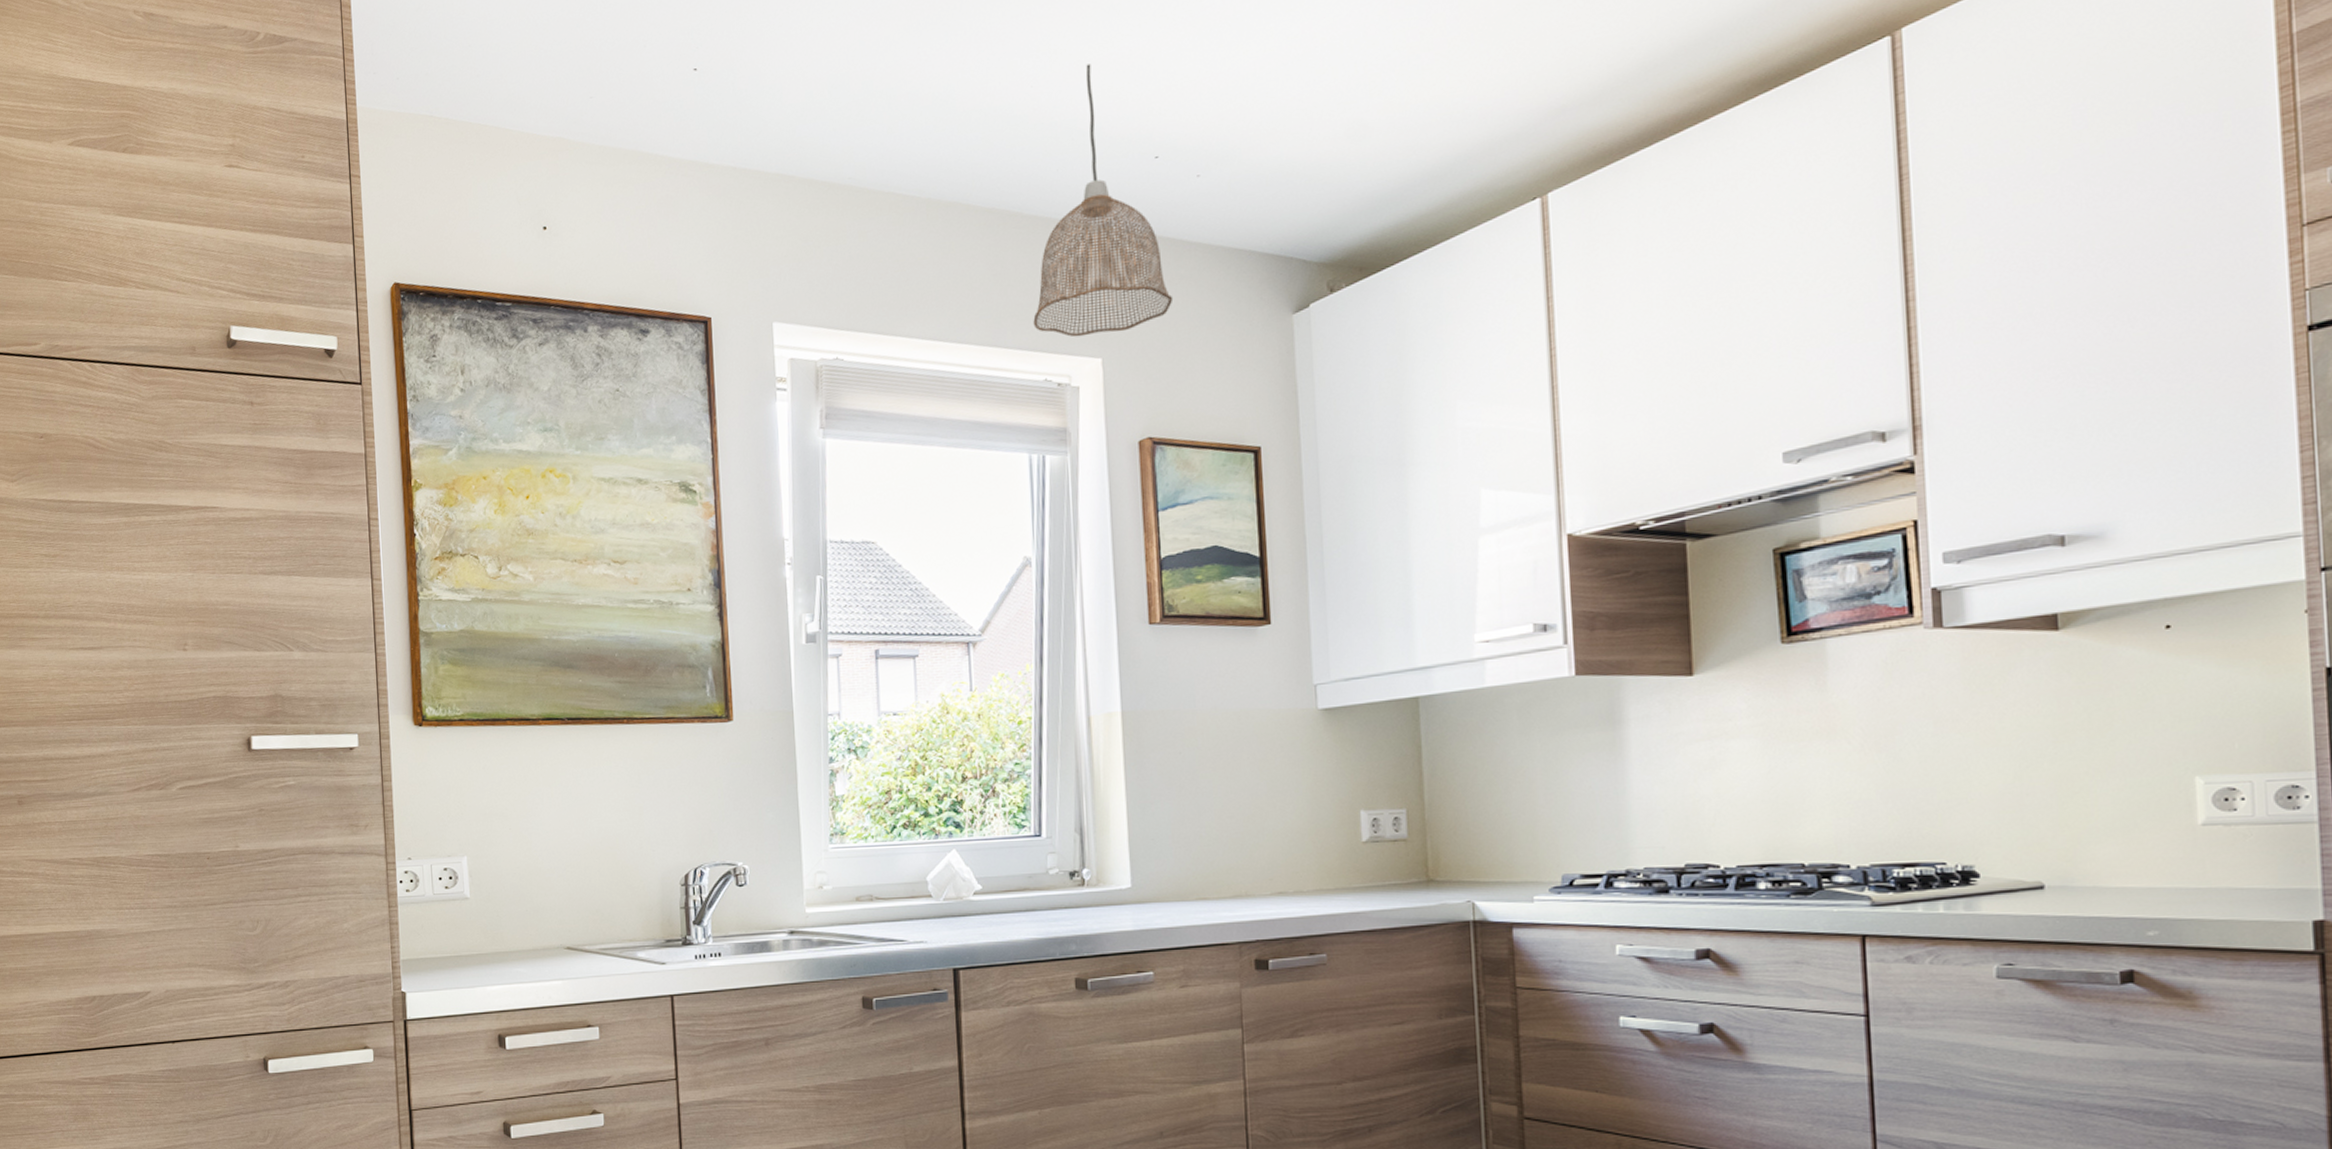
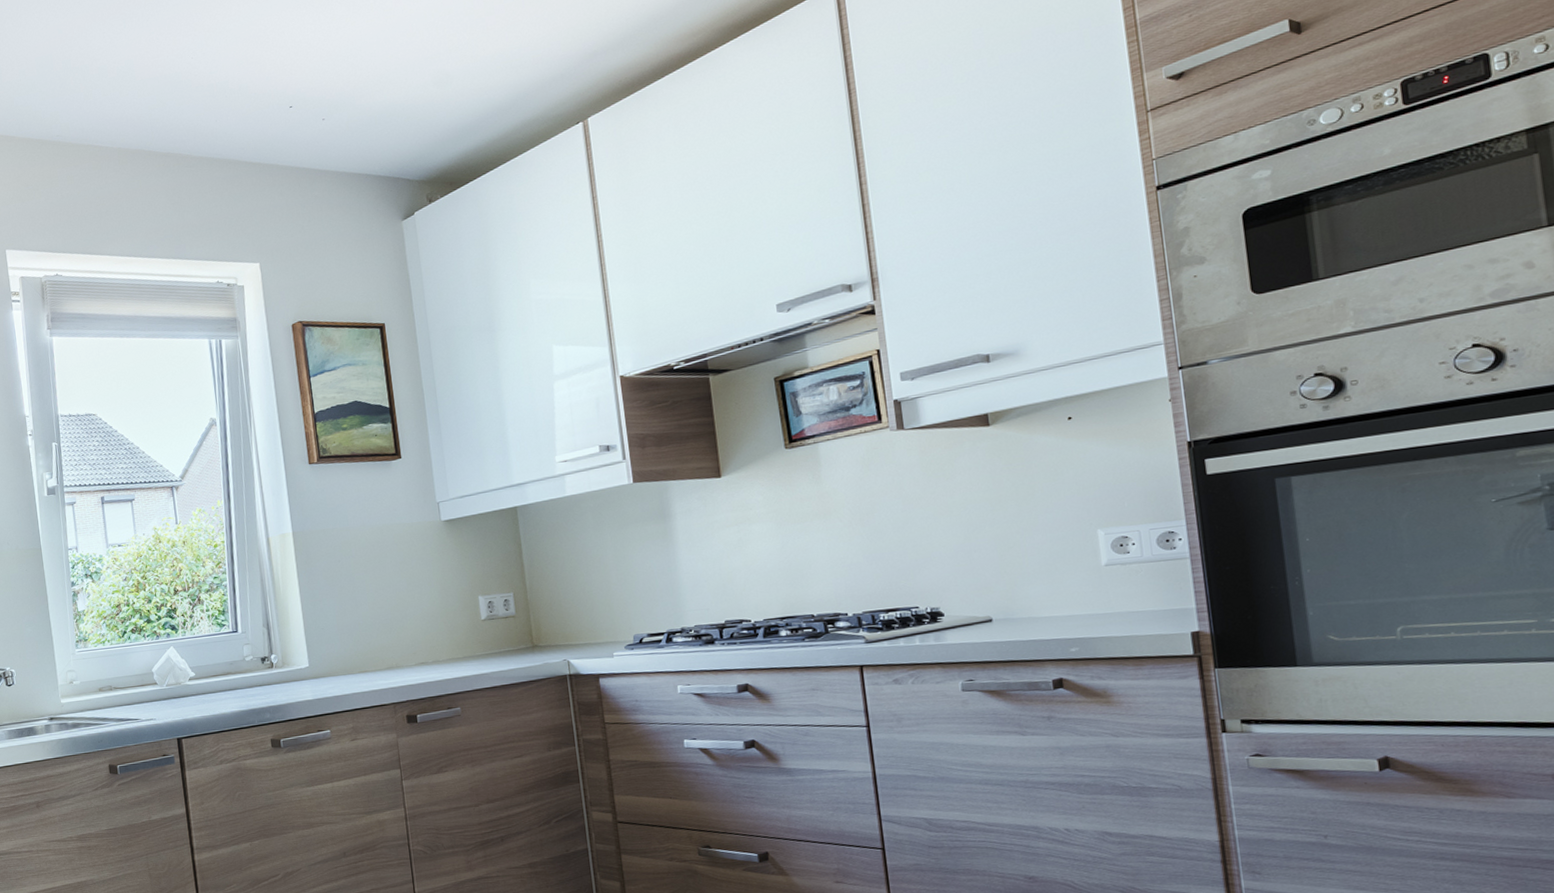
pendant lamp: present [1033,63,1174,338] -> none [205,38,311,248]

